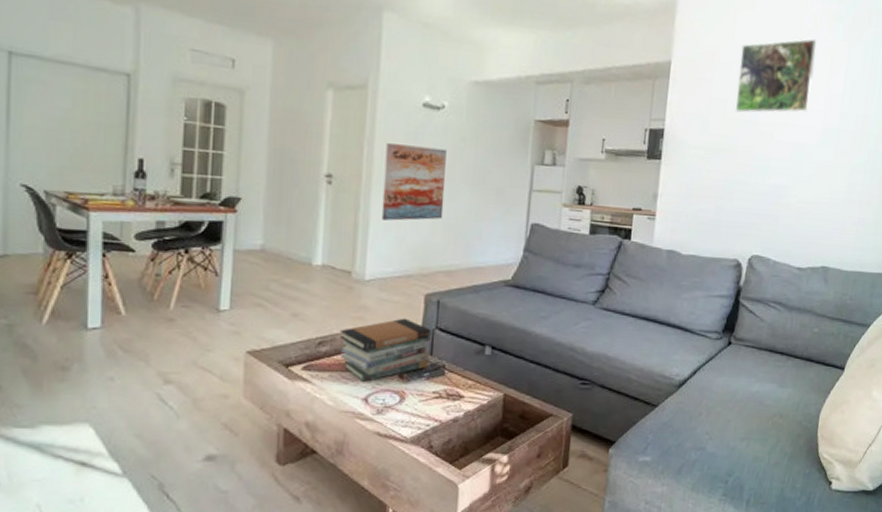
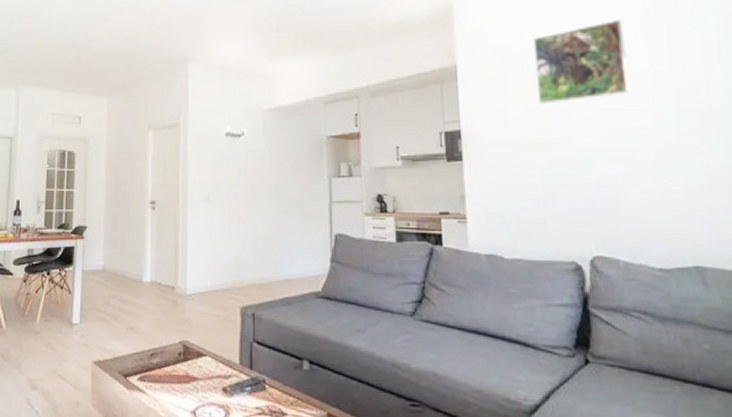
book stack: present [340,318,431,382] -> none [169,331,249,395]
wall art: present [381,143,447,221] -> none [197,170,251,239]

